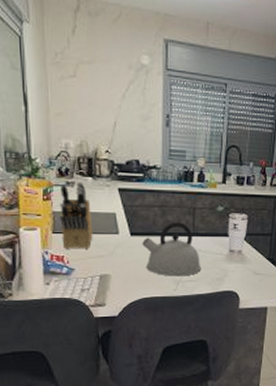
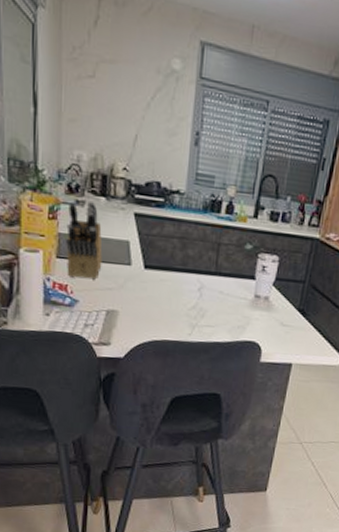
kettle: present [142,222,201,276] -> none [157,257,222,321]

